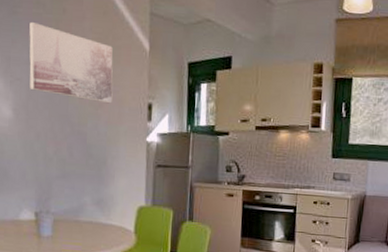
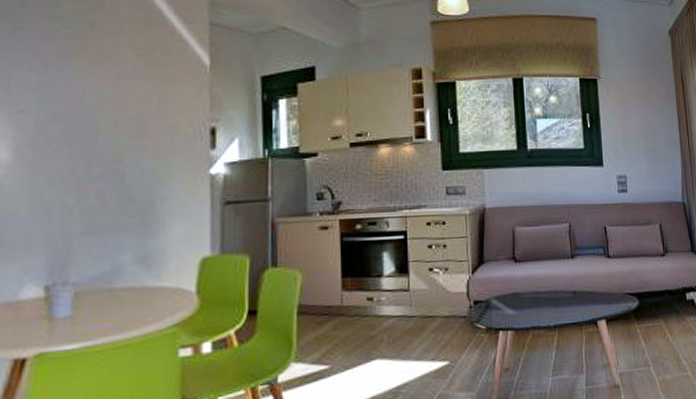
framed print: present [29,21,113,104] -> none [38,38,162,132]

